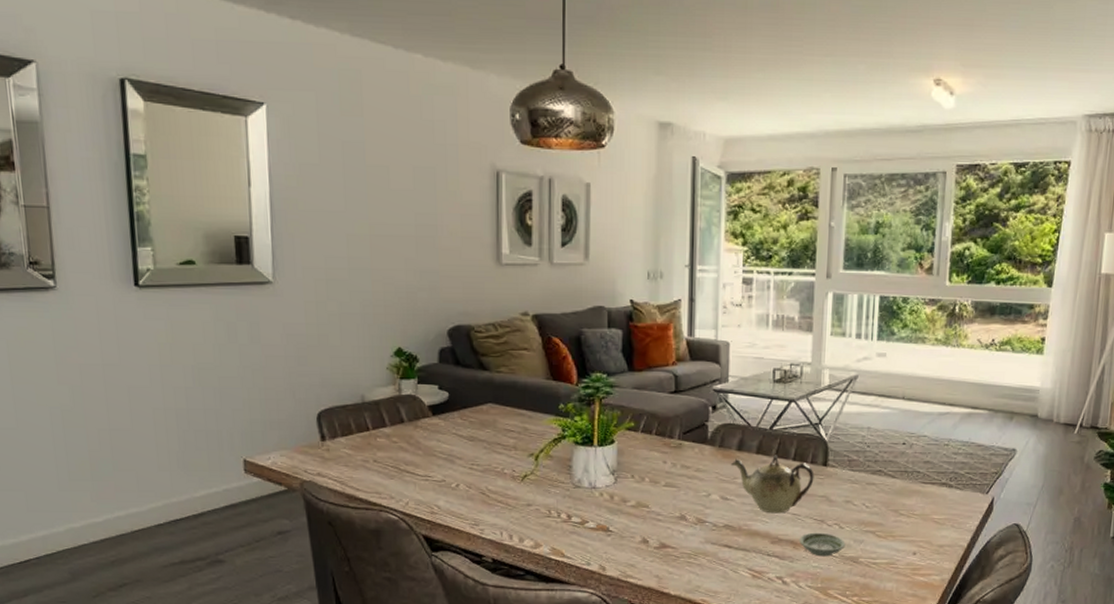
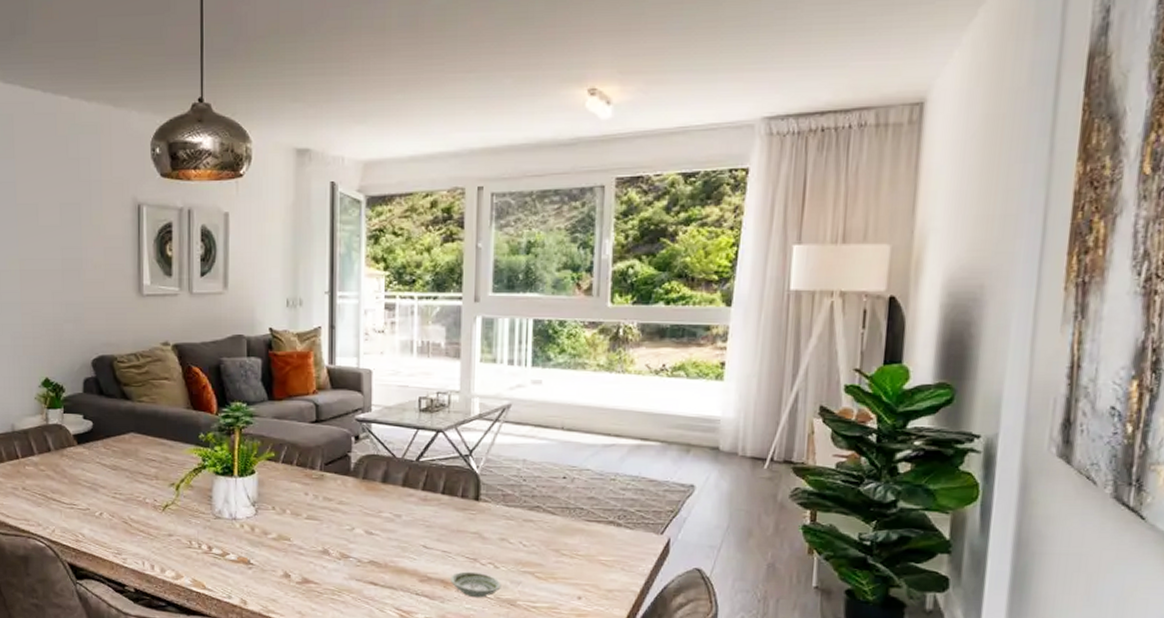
teapot: present [731,455,814,514] -> none [376,488,465,550]

